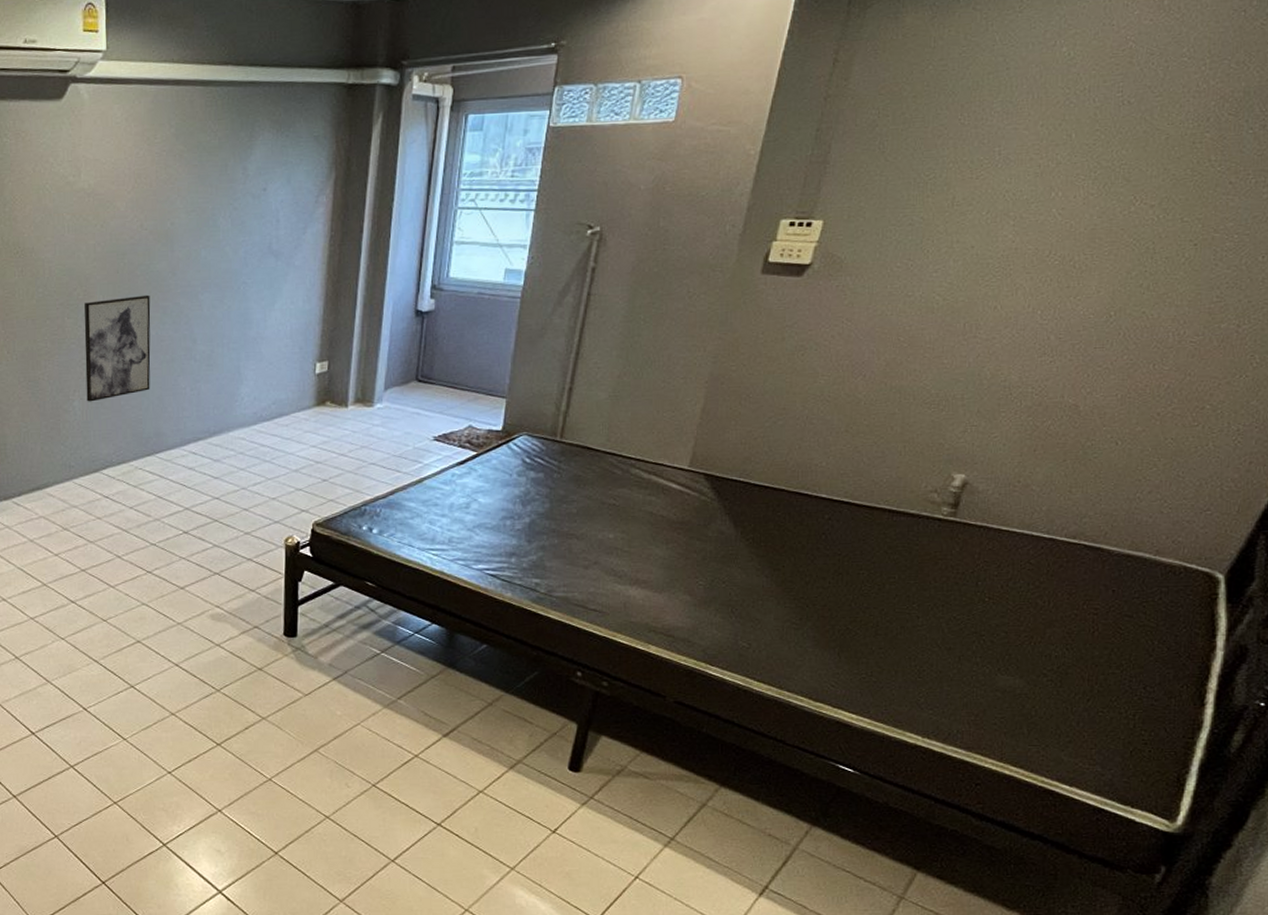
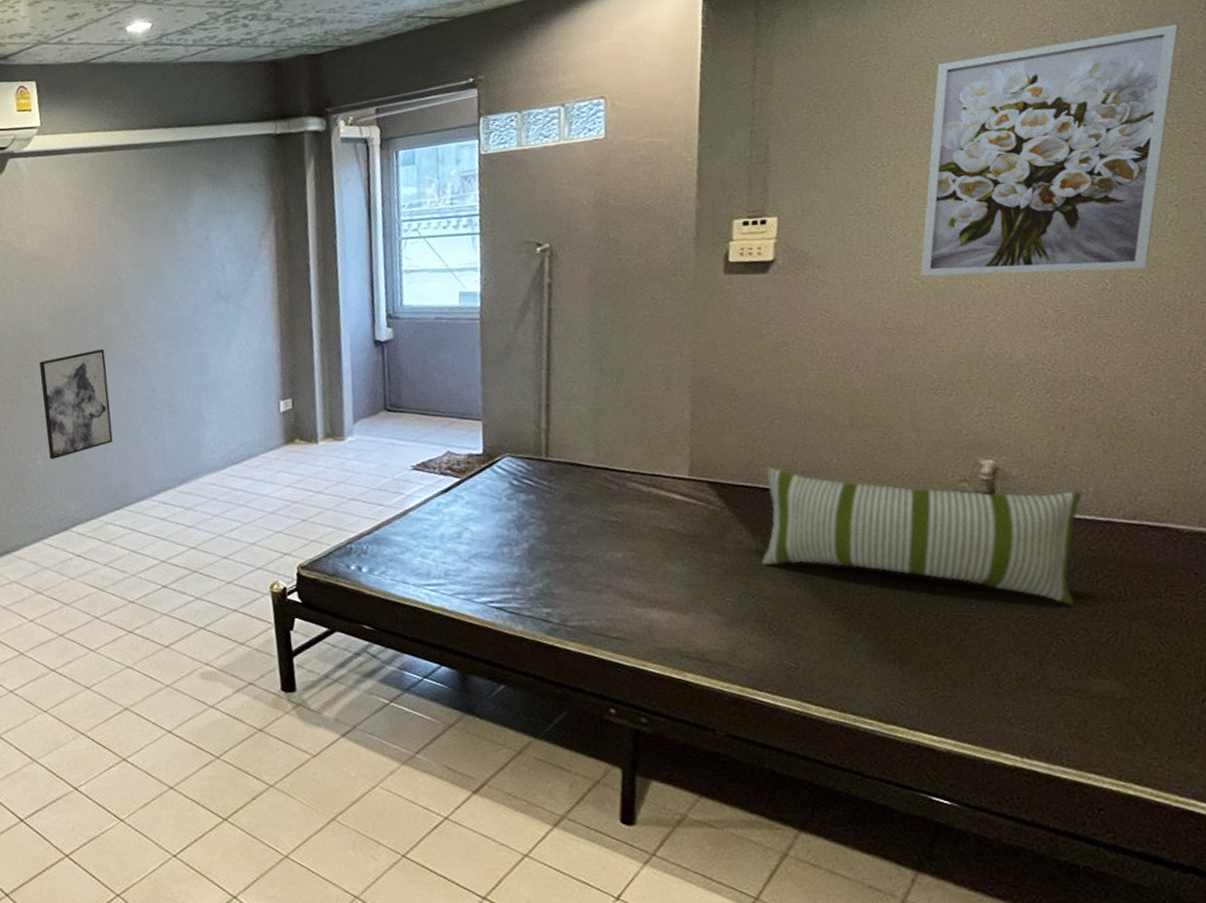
pillow: none [738,464,1035,611] -> present [761,466,1082,606]
wall art: none [943,57,1250,305] -> present [920,24,1179,276]

